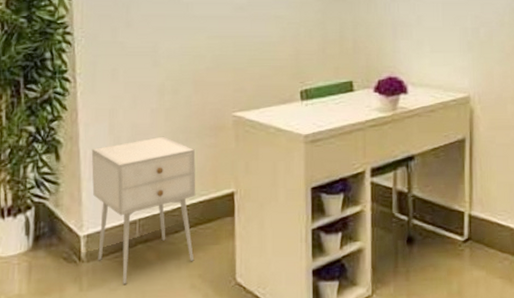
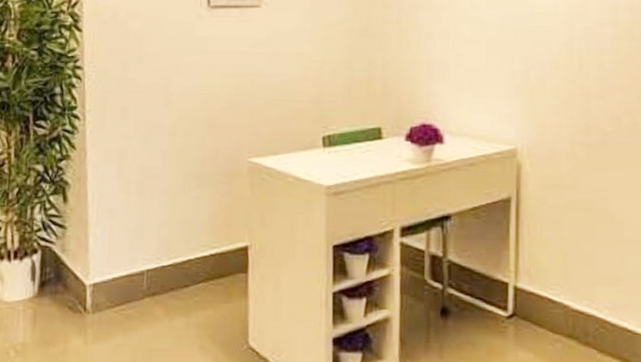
nightstand: present [91,136,196,284] -> none [99,181,208,340]

